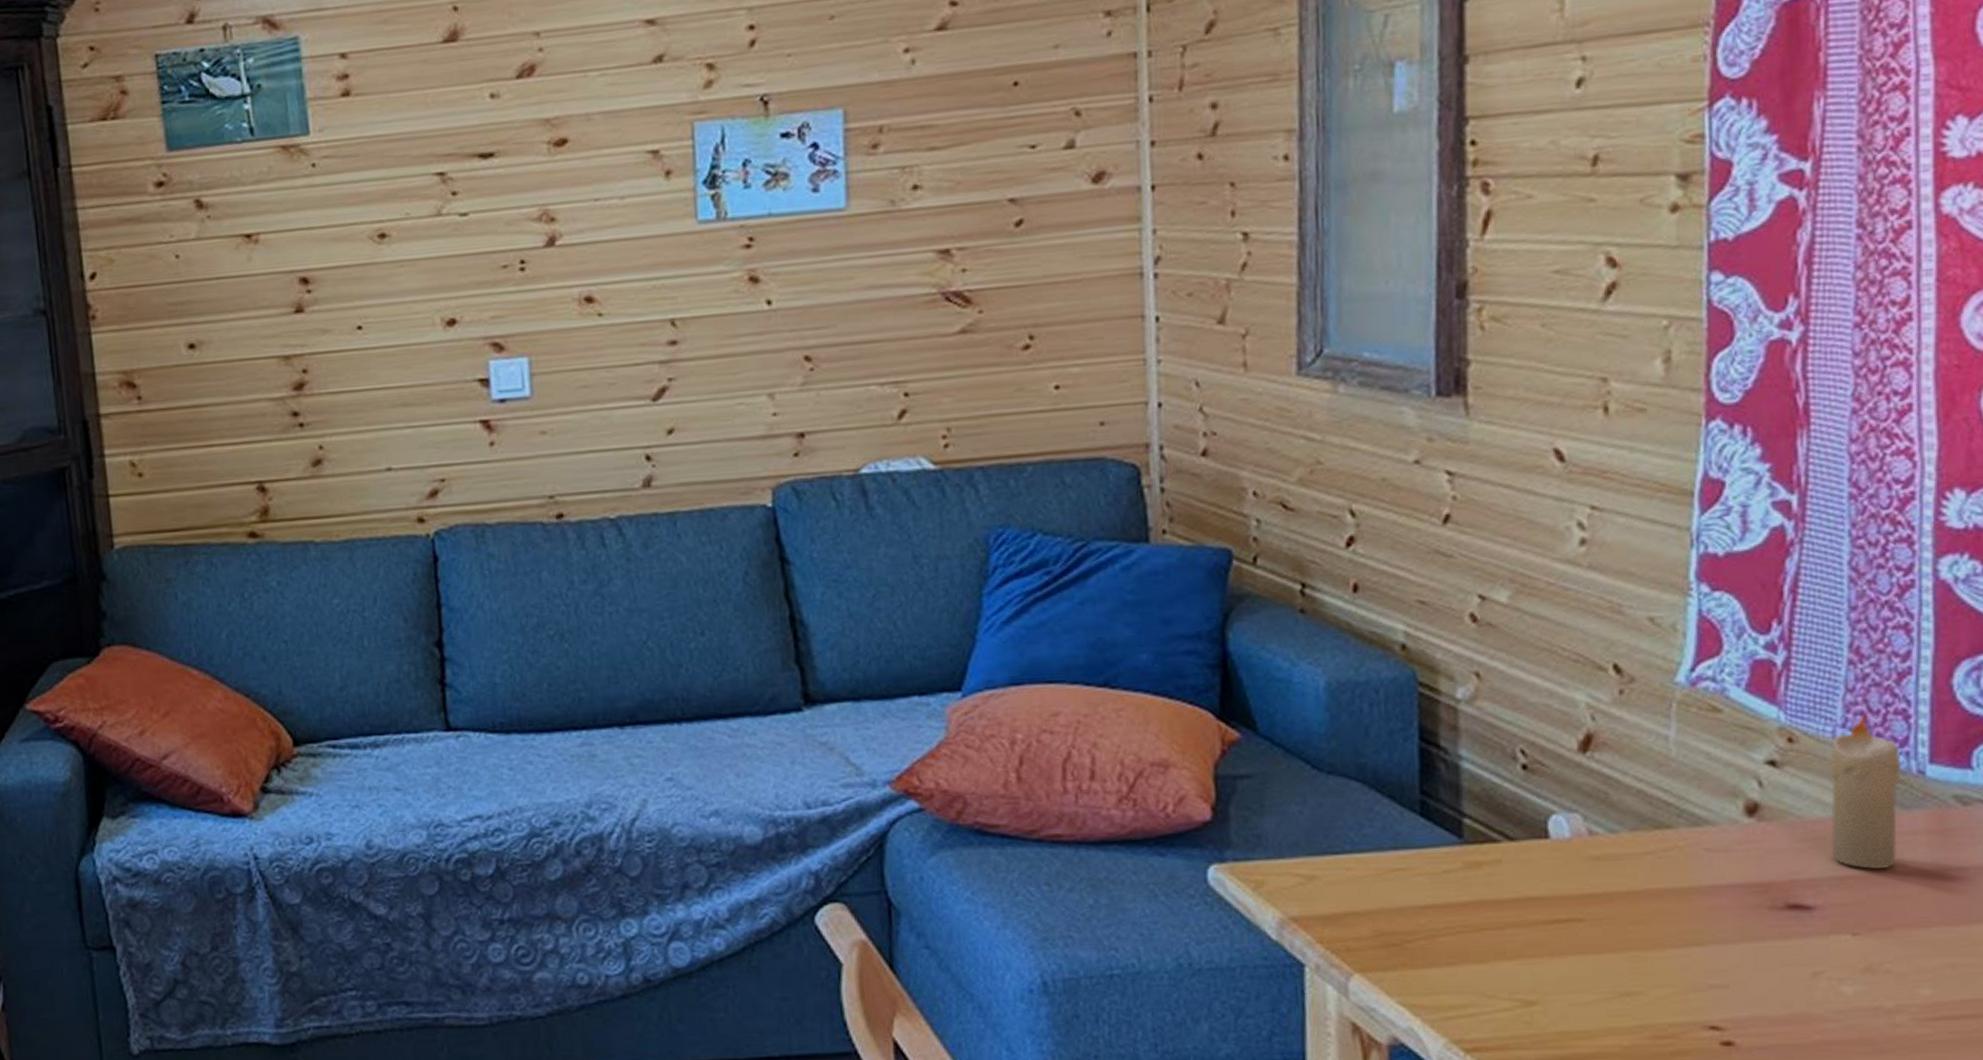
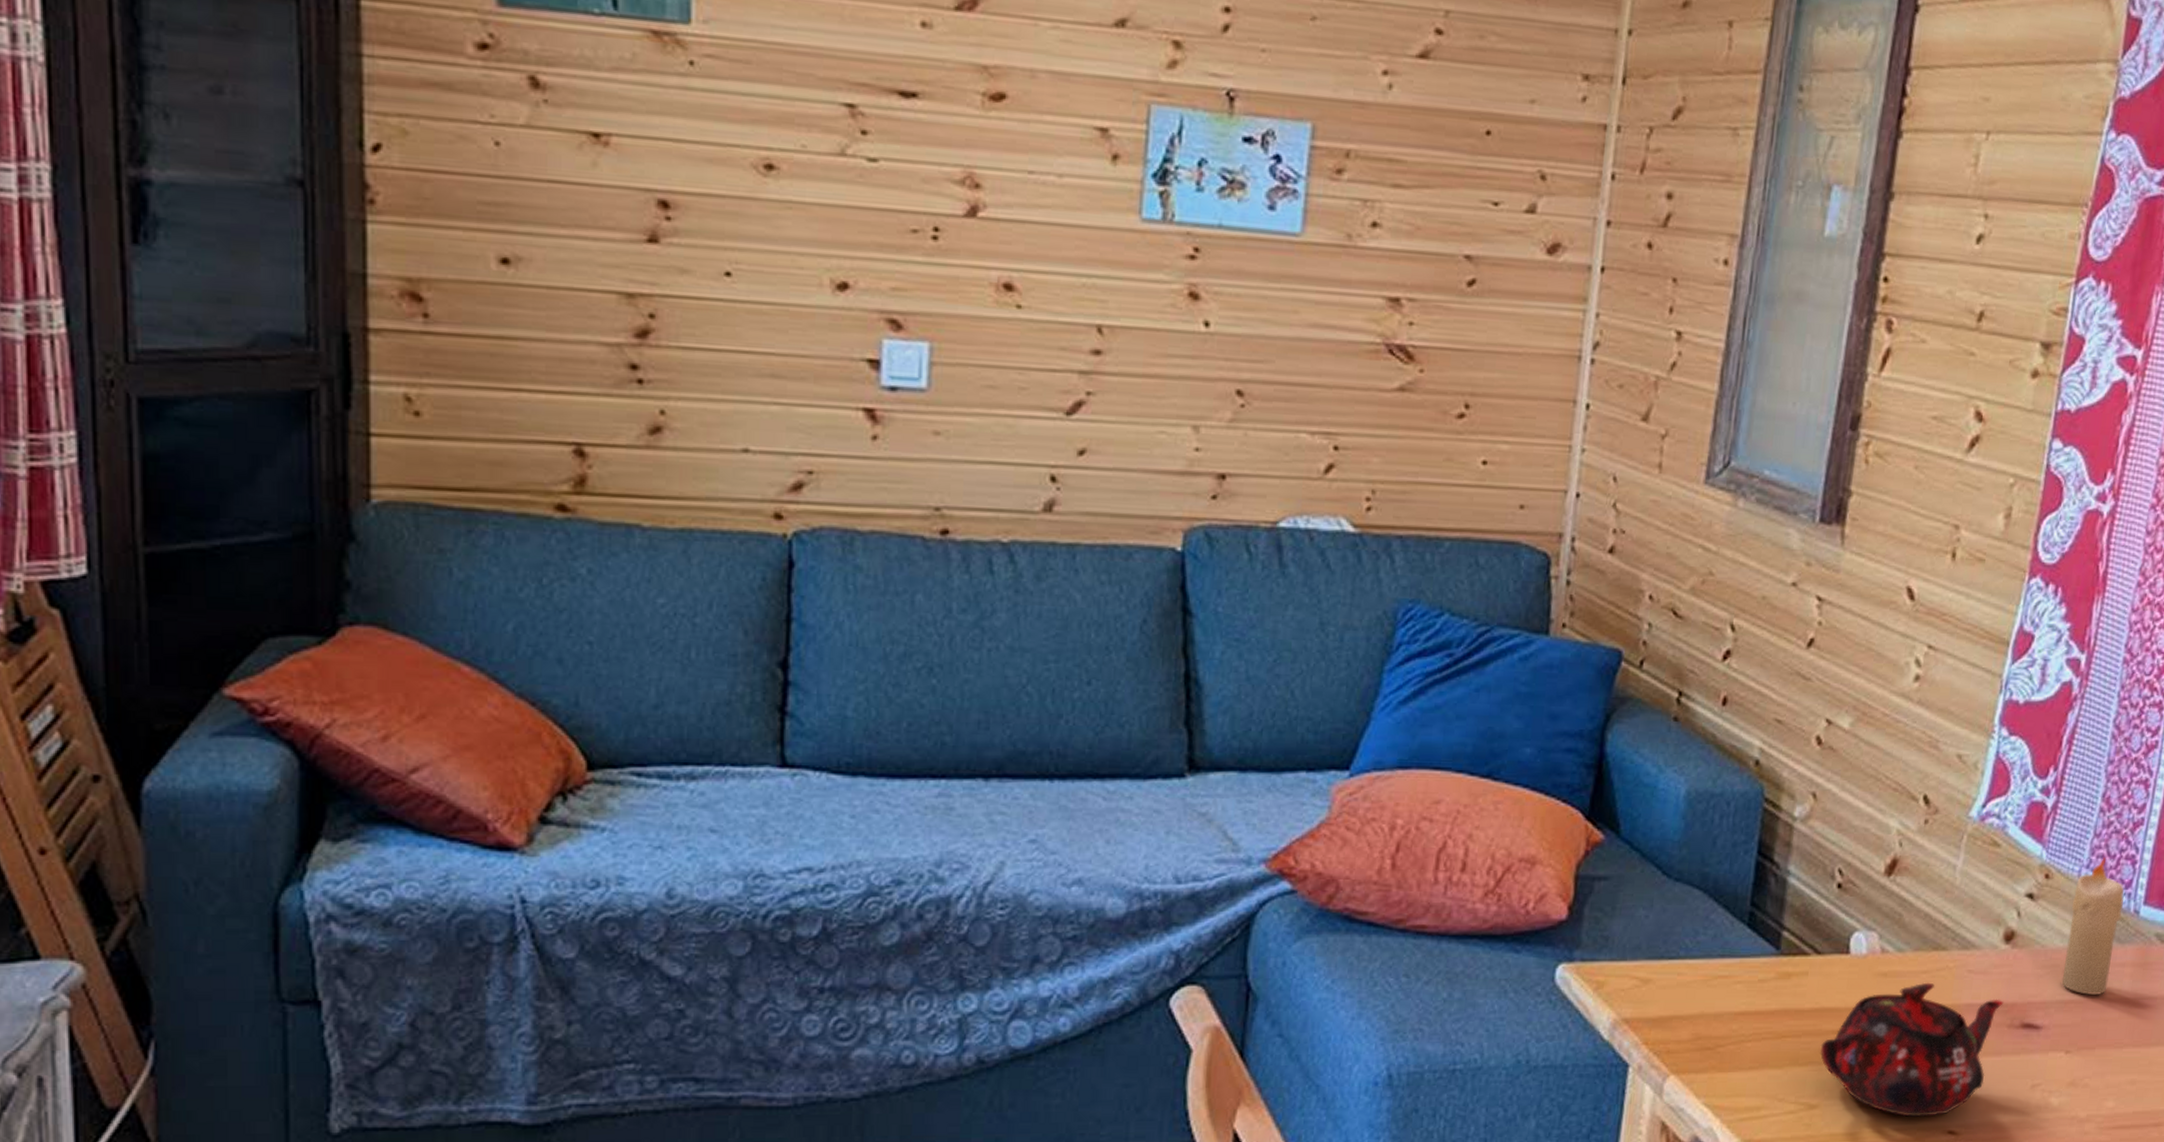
teapot: none [1530,864,1758,1012] -> present [1819,982,2004,1117]

